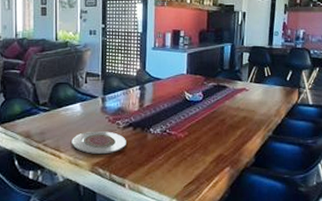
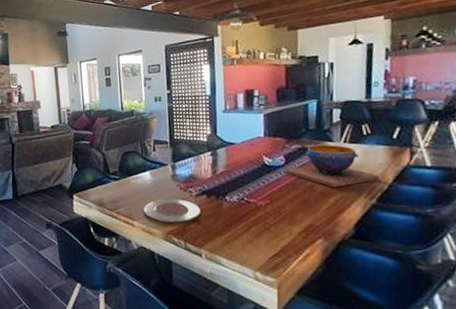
decorative bowl: none [203,83,276,122] -> present [285,144,380,188]

